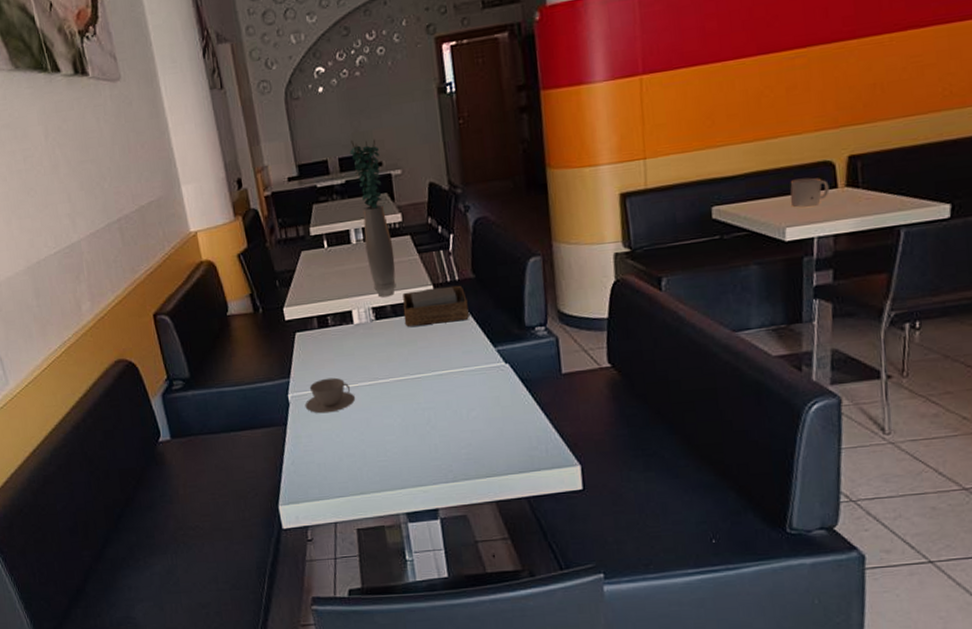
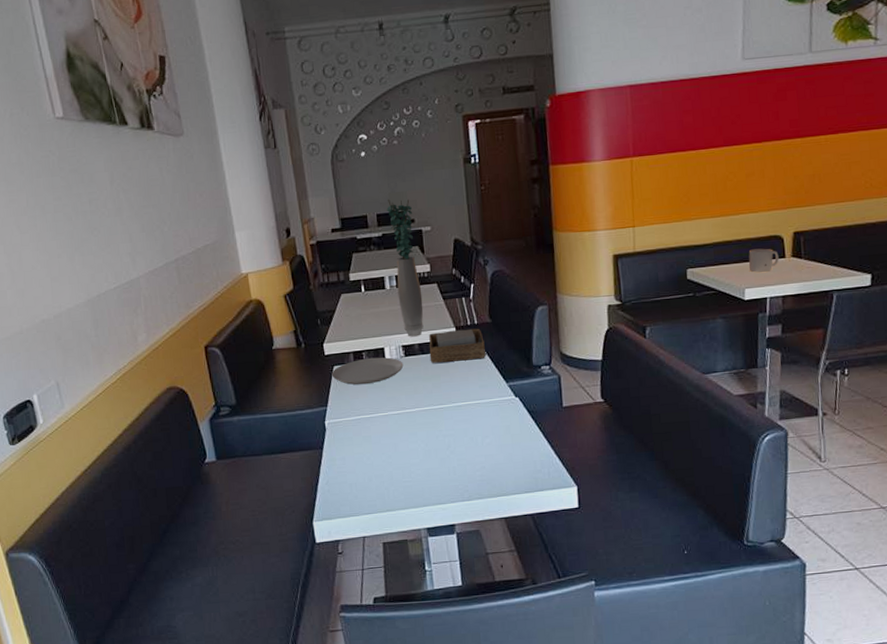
plate: none [293,321,375,354] -> present [331,357,404,385]
teacup: present [304,377,356,414] -> none [340,406,385,439]

